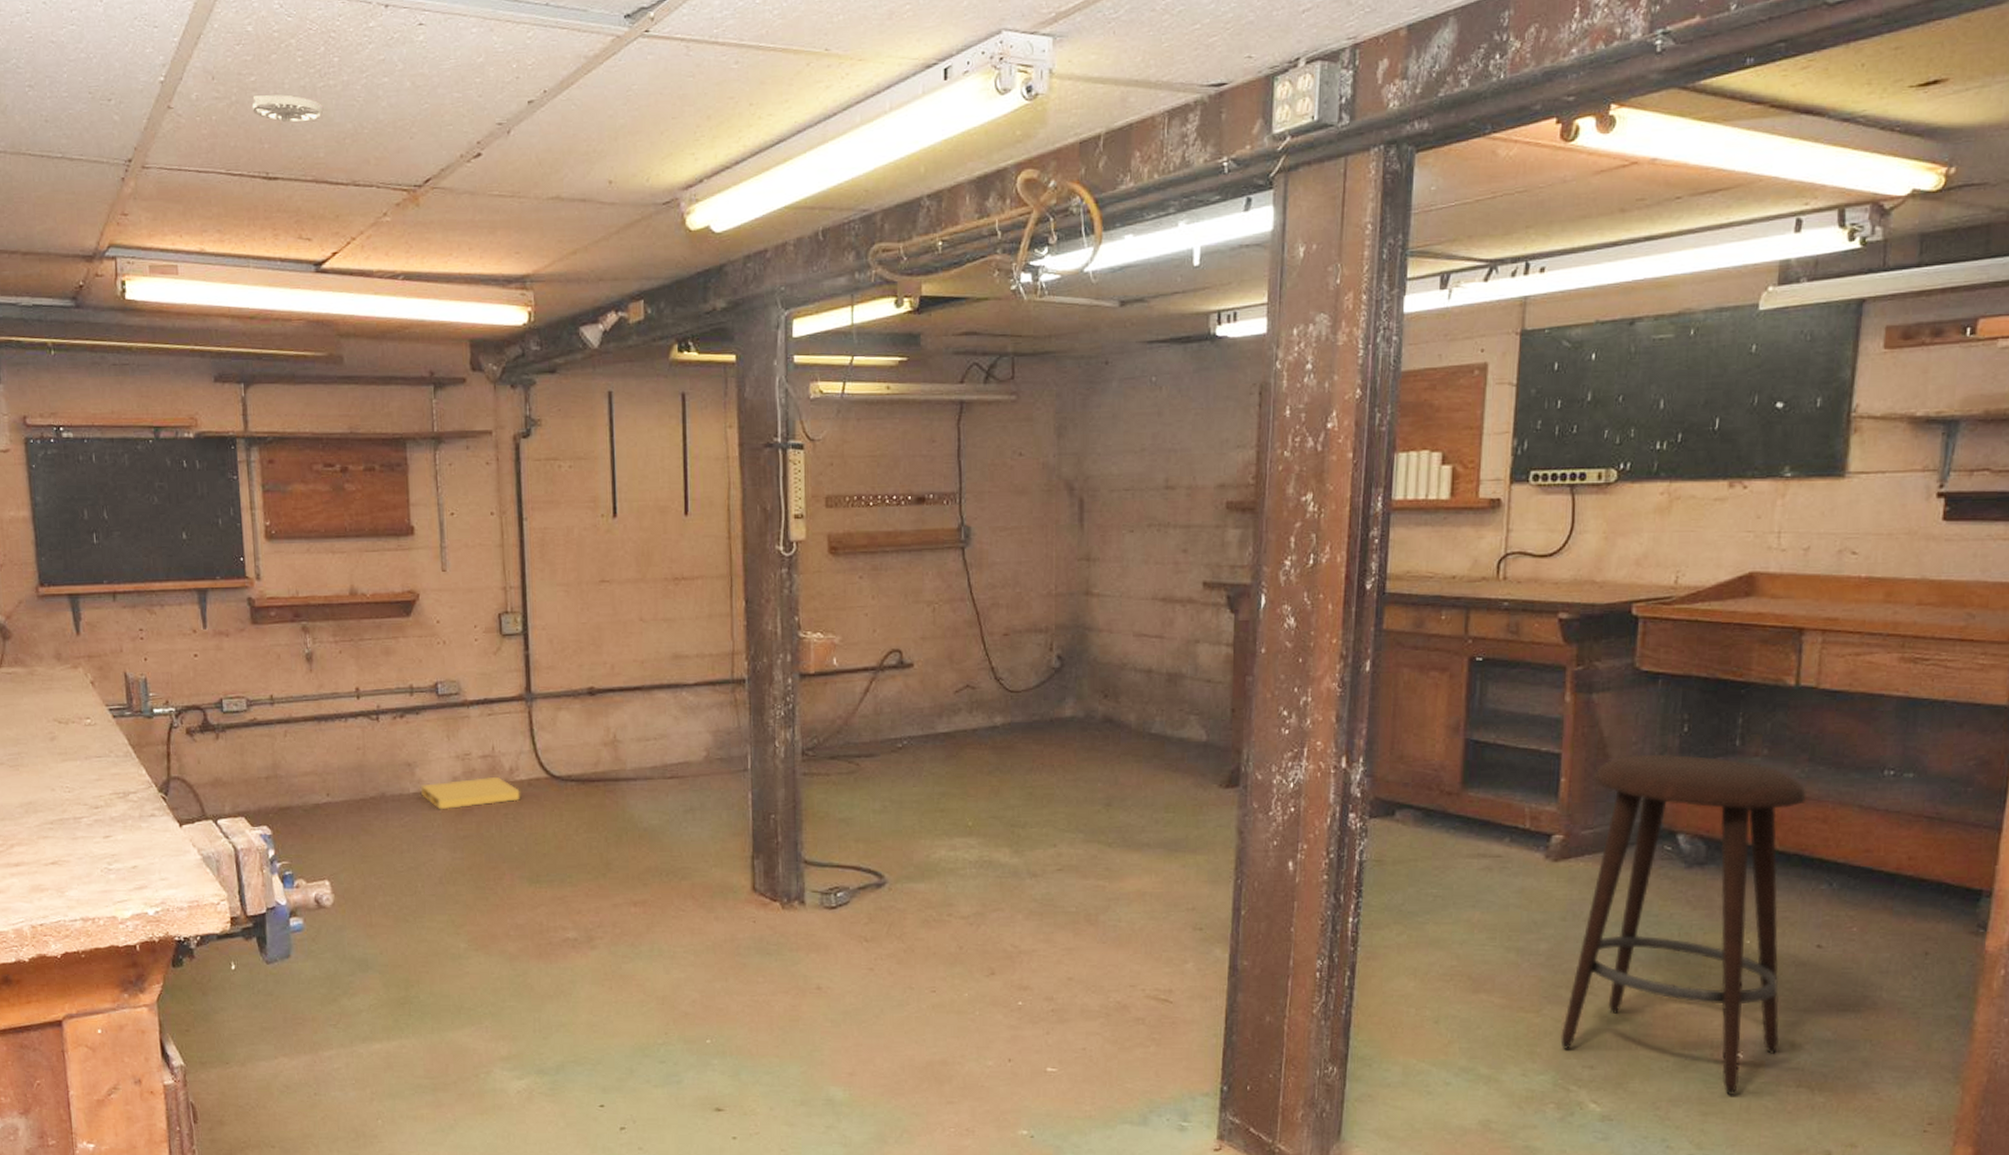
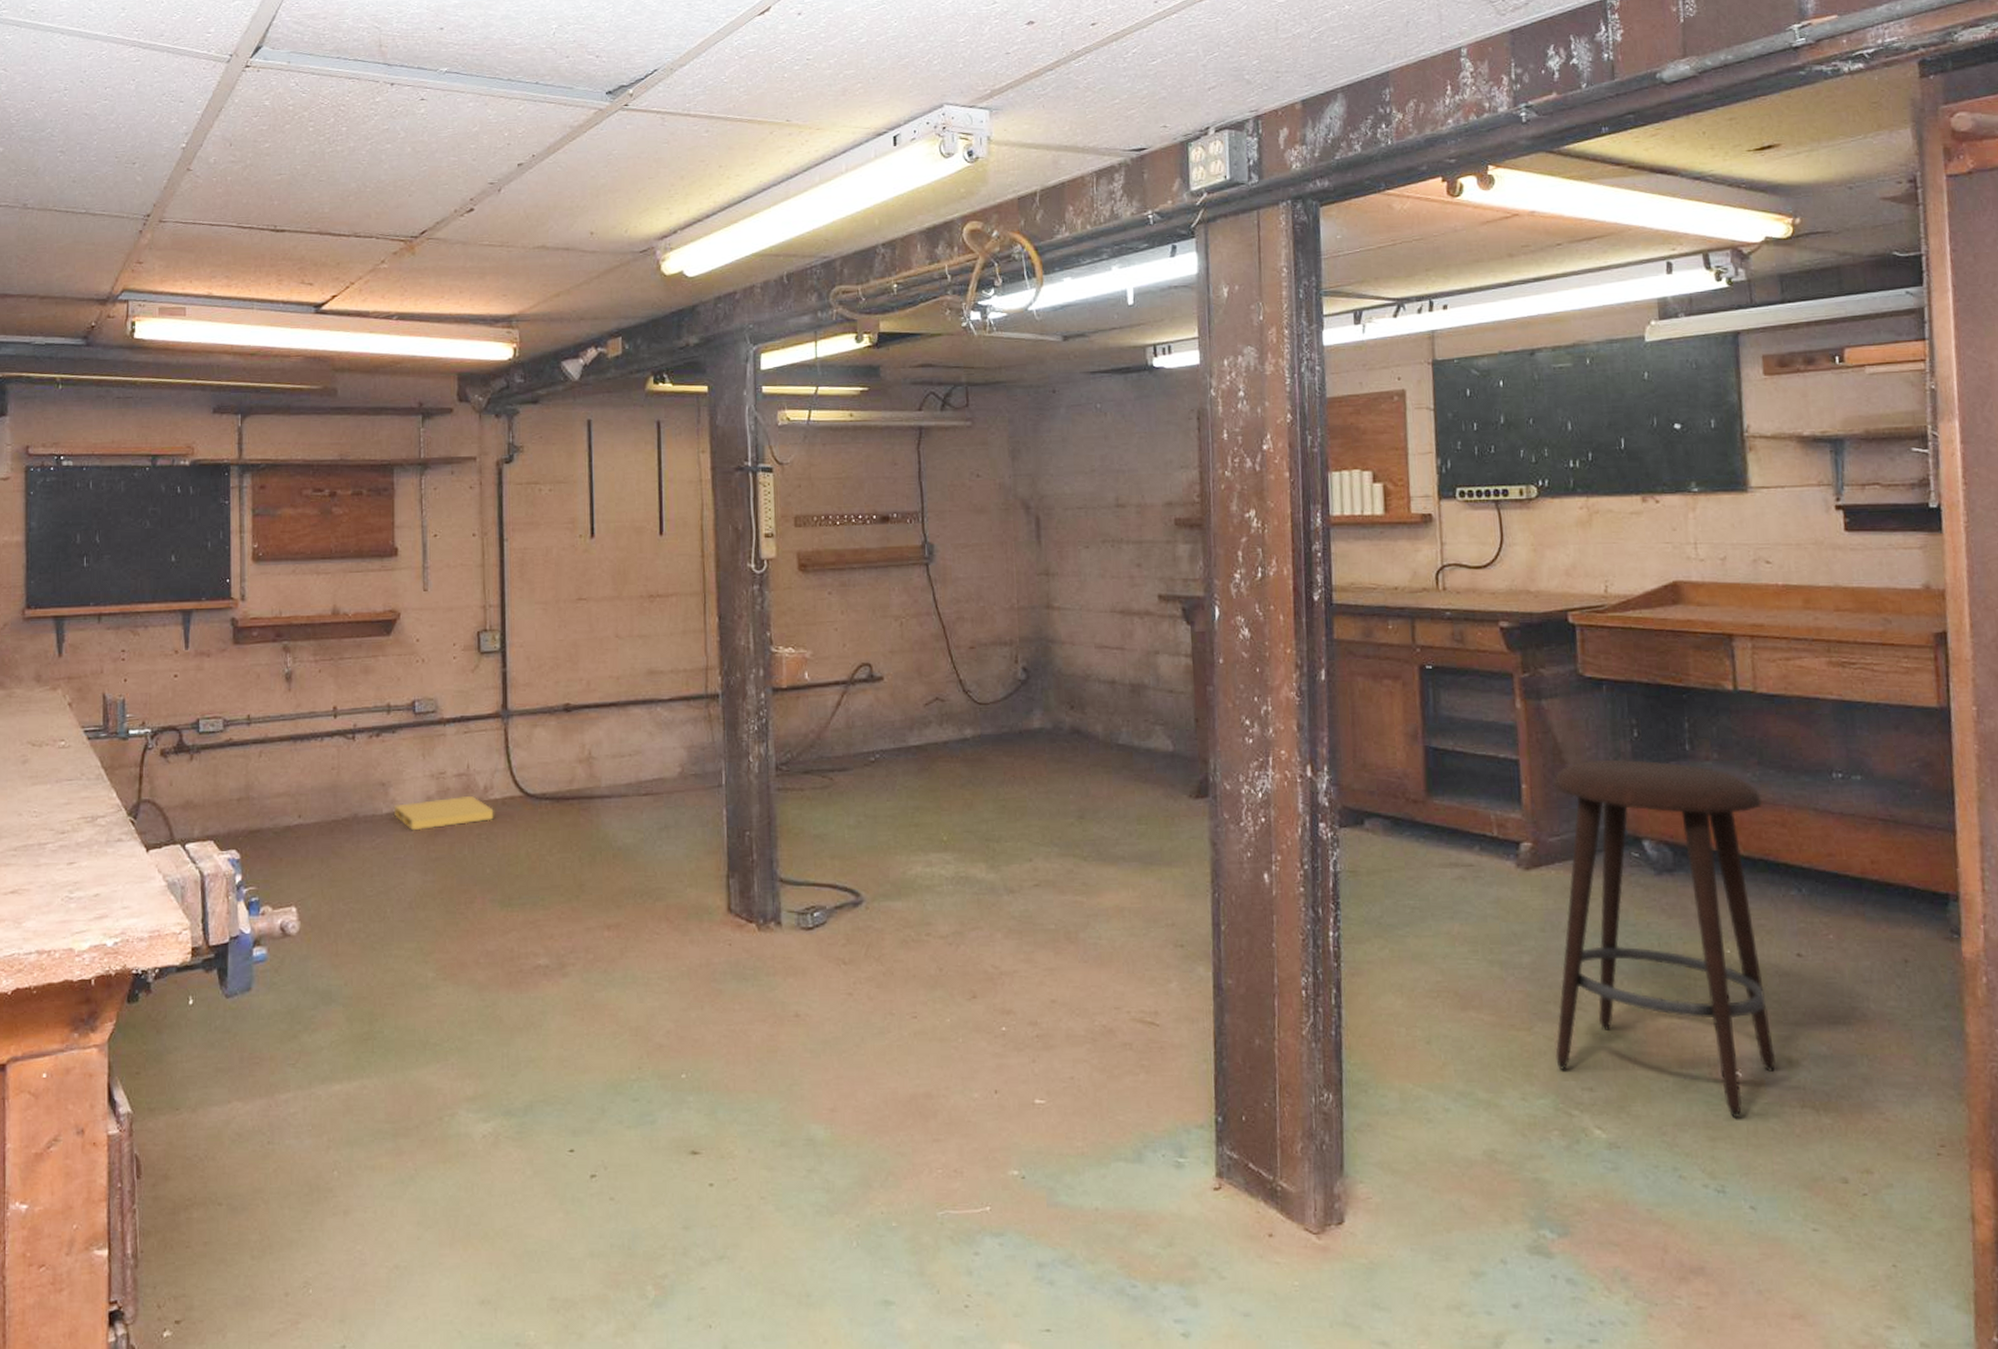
smoke detector: present [252,95,324,123] -> none [265,159,331,183]

